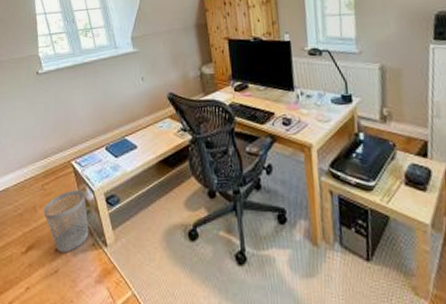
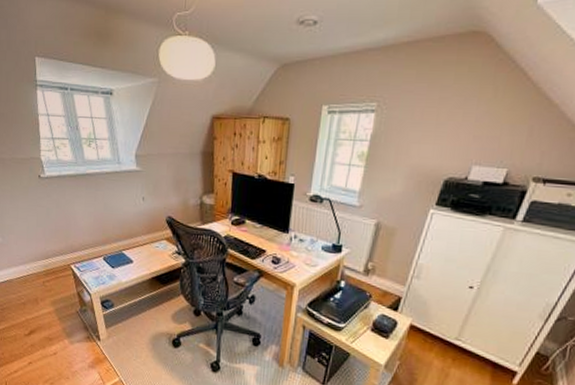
wastebasket: present [43,189,89,253] -> none [44,290,85,341]

